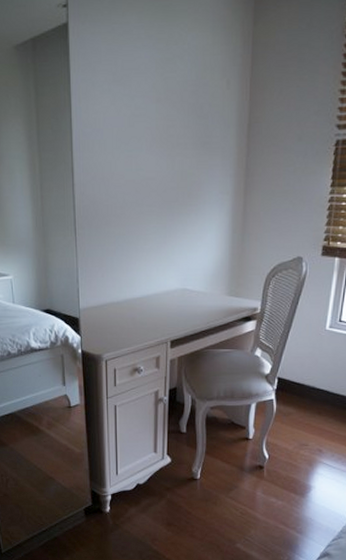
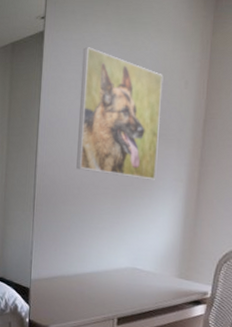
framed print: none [113,42,204,194] -> present [76,47,163,180]

